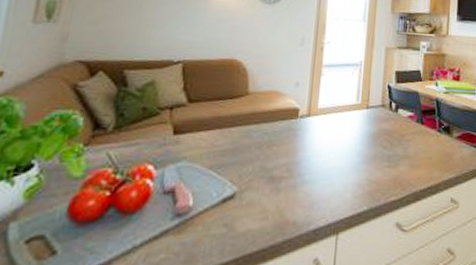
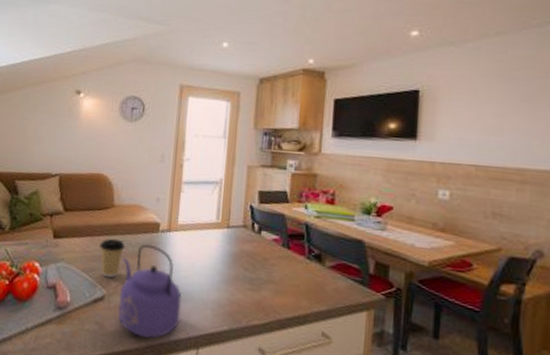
coffee cup: none [231,128,261,173] -> present [100,238,125,278]
kettle: none [250,131,322,234] -> present [118,244,182,339]

